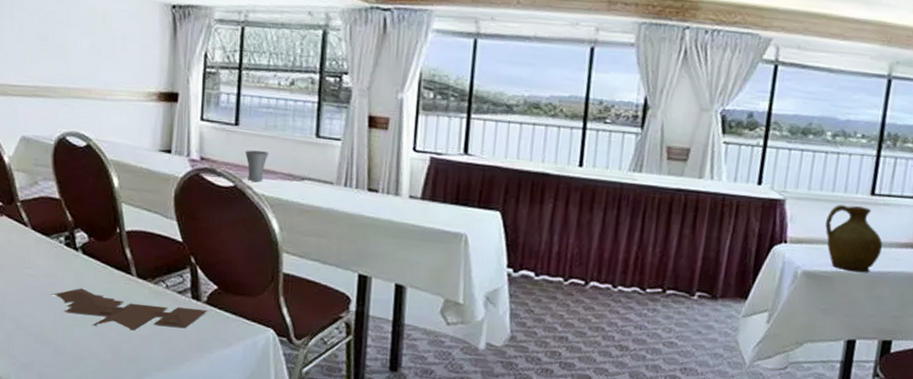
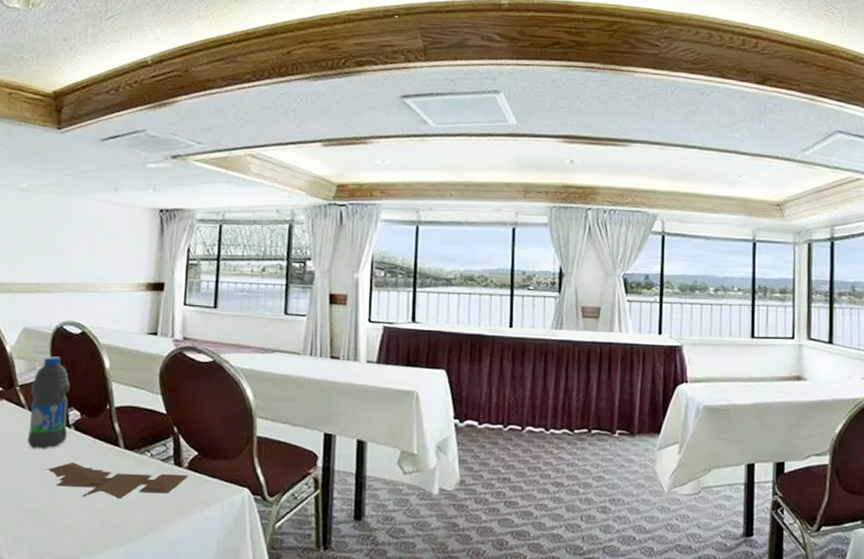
water bottle: none [31,170,75,272] -> present [27,356,70,449]
cup: present [245,150,270,182] -> none [223,329,244,356]
pitcher: present [825,205,883,273] -> none [718,347,767,404]

